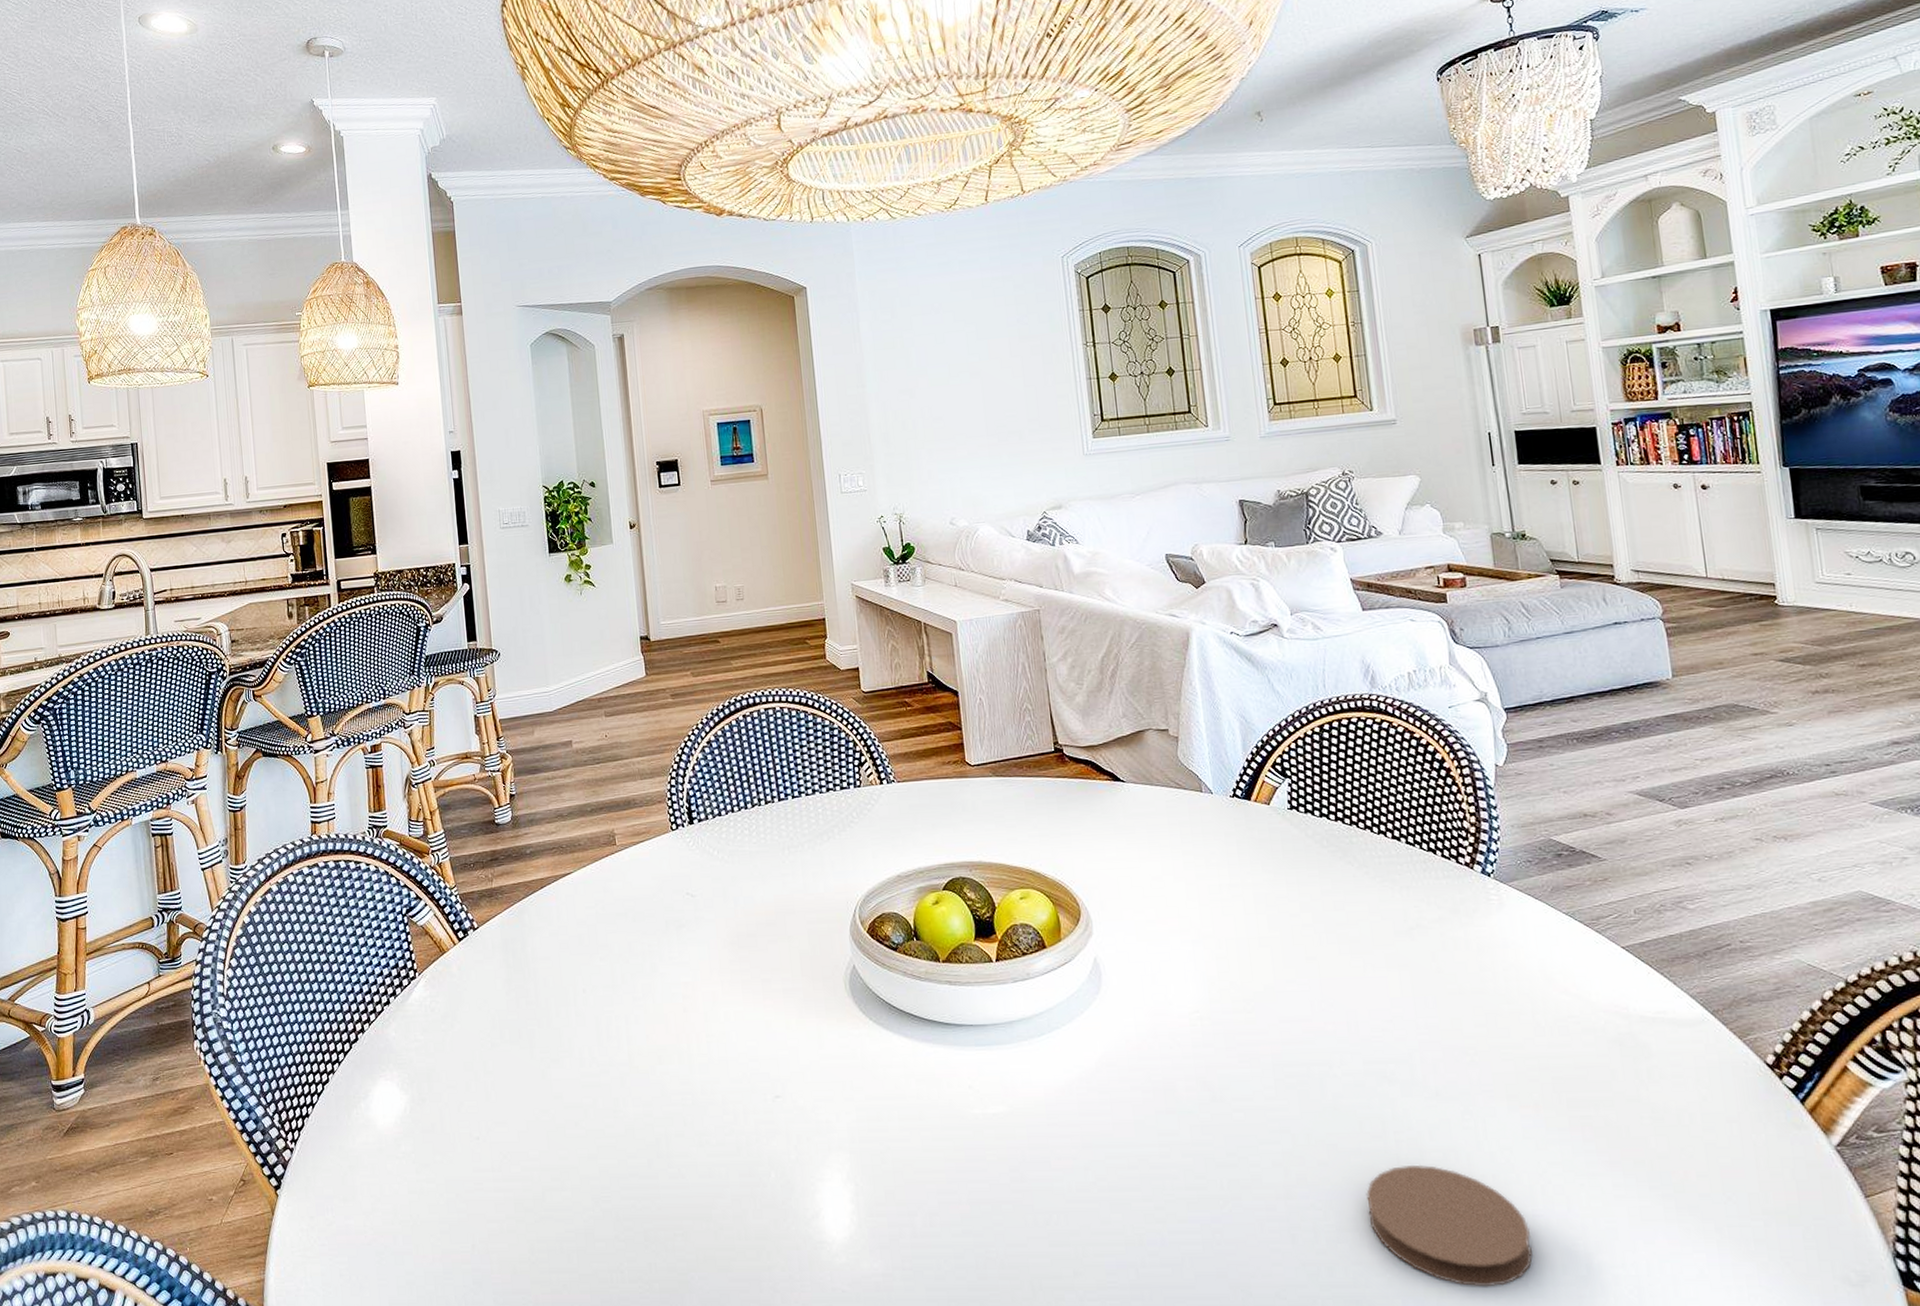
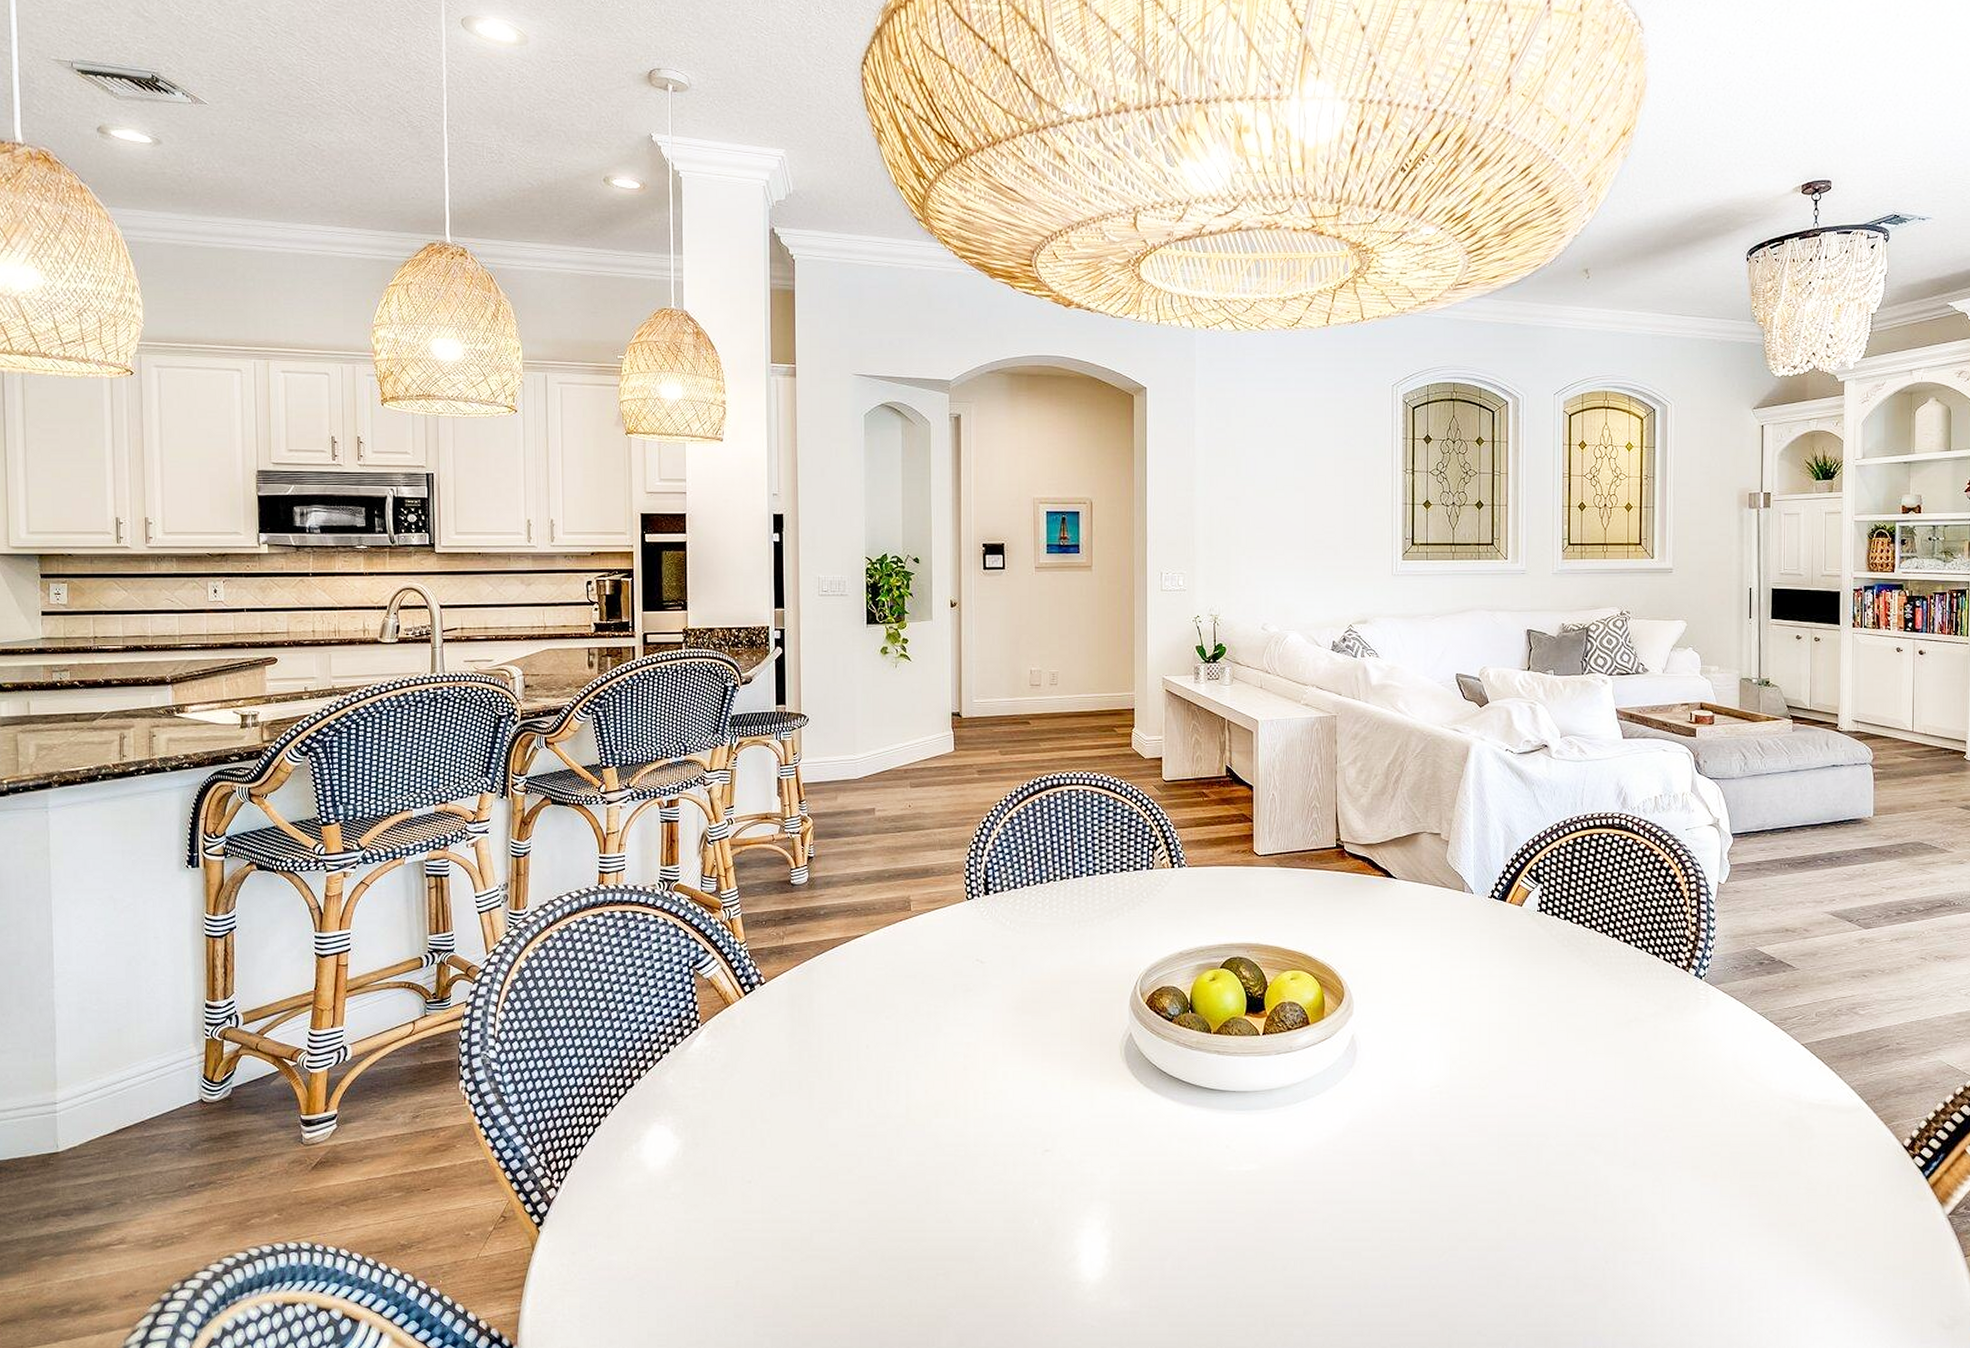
coaster: present [1366,1164,1533,1287] -> none [1564,1223,1696,1327]

